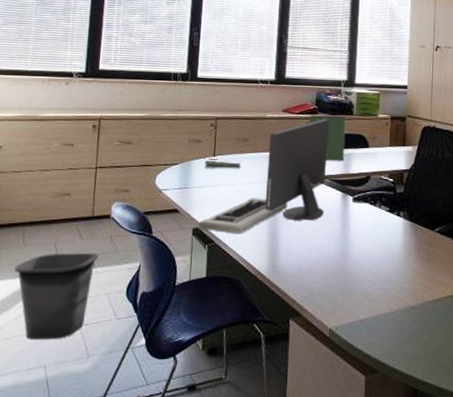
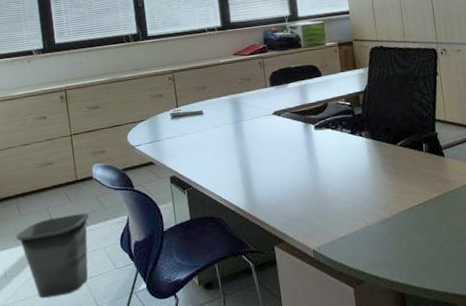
computer keyboard: present [198,198,288,234] -> none [174,139,255,177]
computer monitor: present [264,118,330,221] -> none [226,55,290,156]
binder: present [309,115,346,161] -> none [260,50,300,95]

